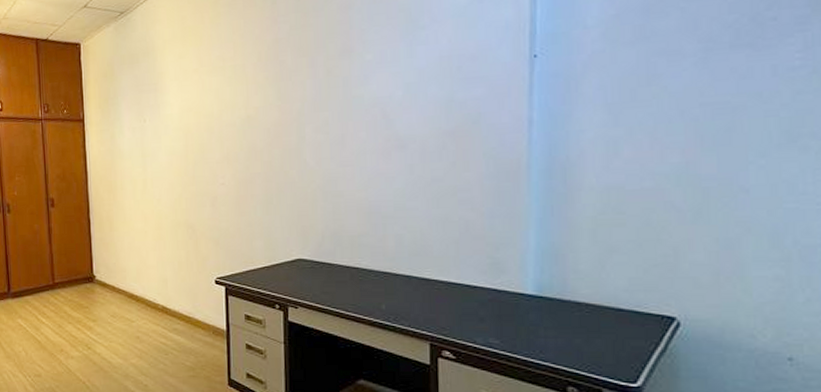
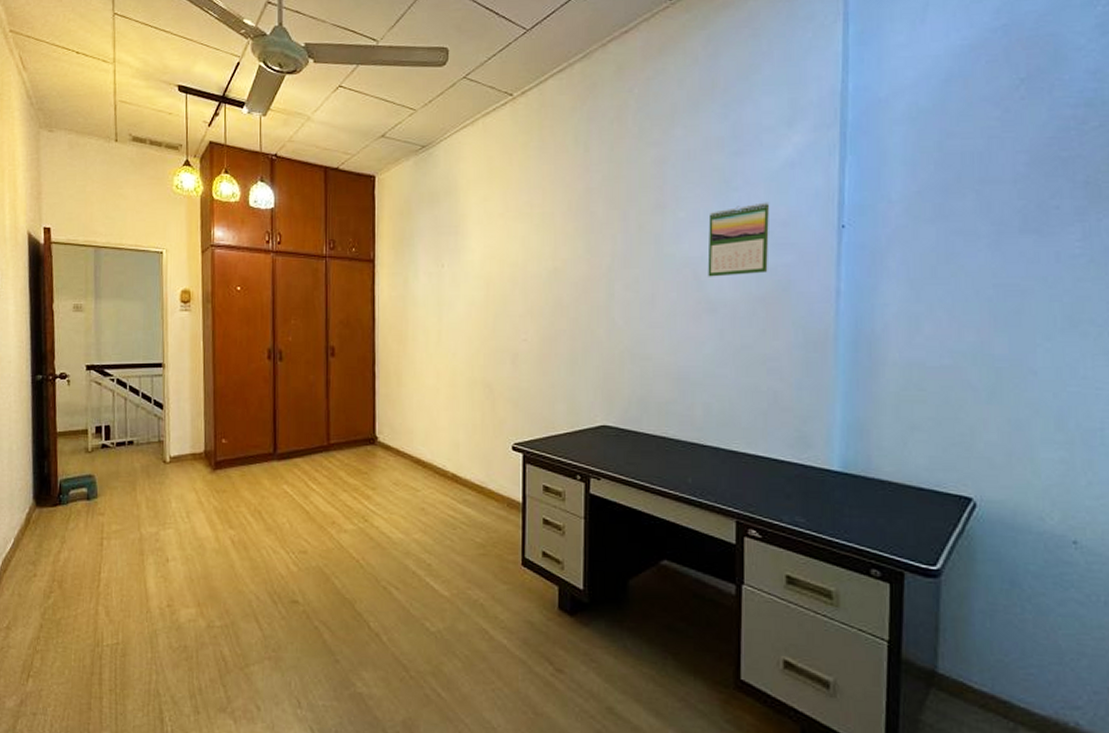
calendar: none [396,38,458,115] -> present [707,202,770,277]

